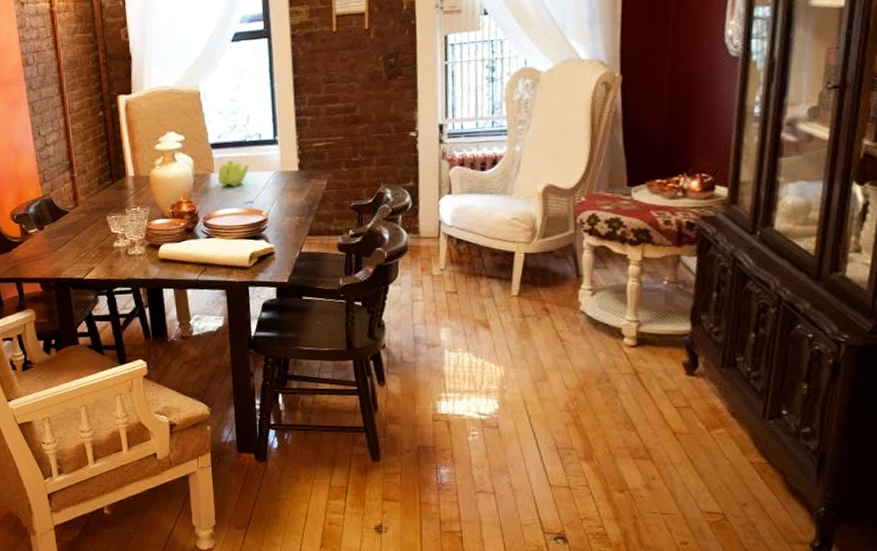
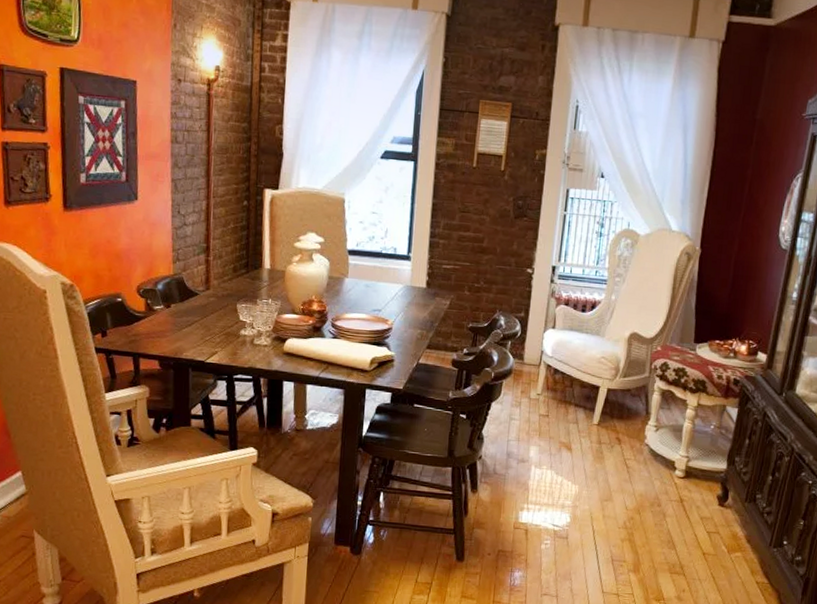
teapot: present [217,160,249,188] -> none [350,268,382,295]

